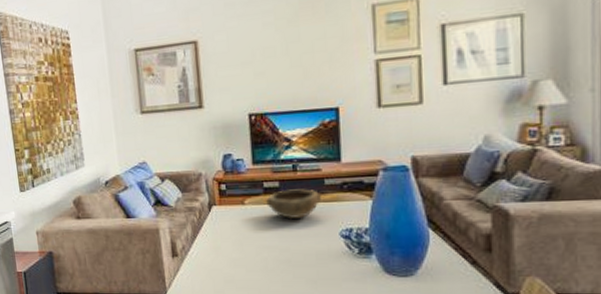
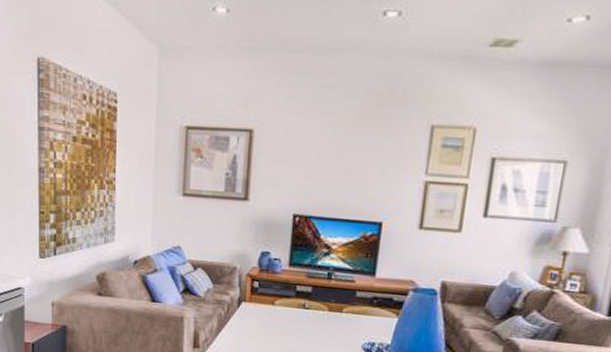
bowl: present [266,189,323,220] -> none [296,296,352,326]

